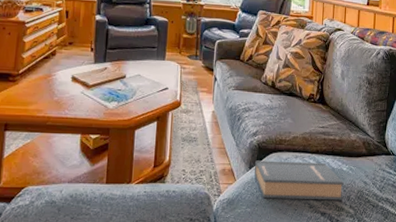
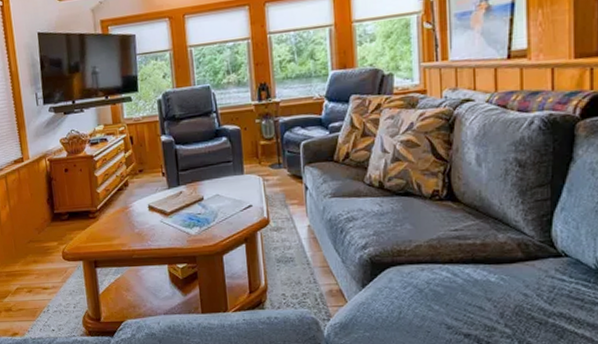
hardback book: present [254,160,344,201] -> none [368,274,494,321]

